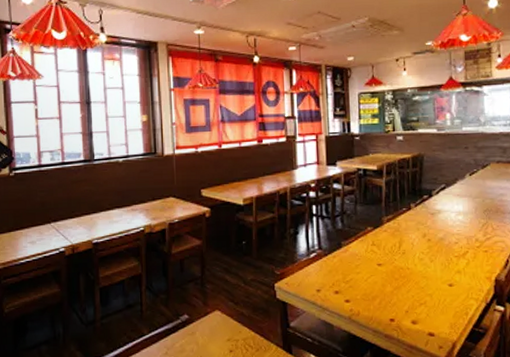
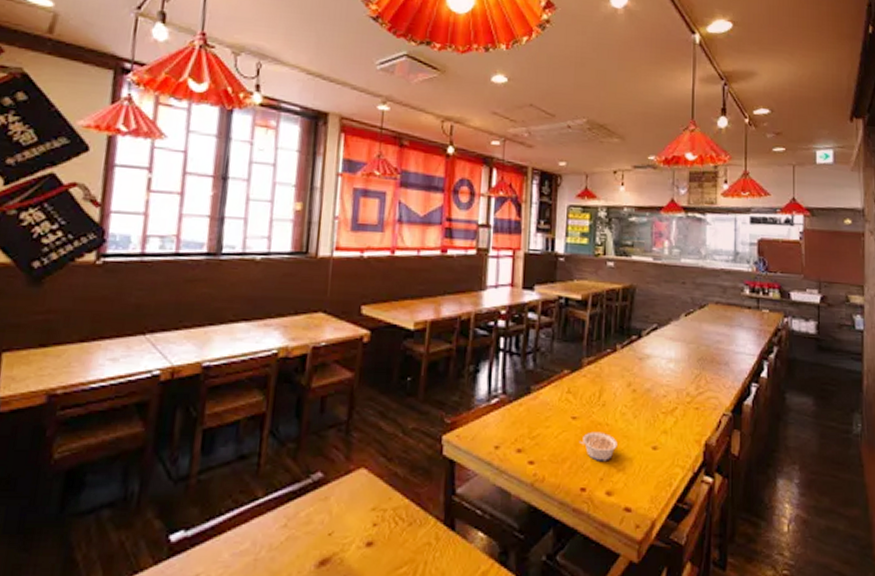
legume: none [385,274,418,298] -> present [578,431,618,461]

